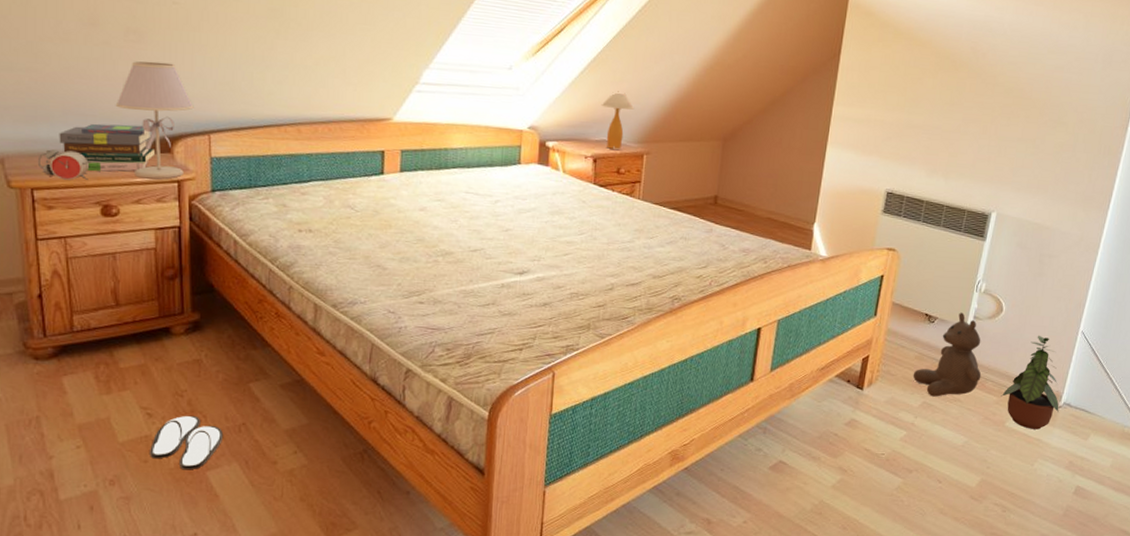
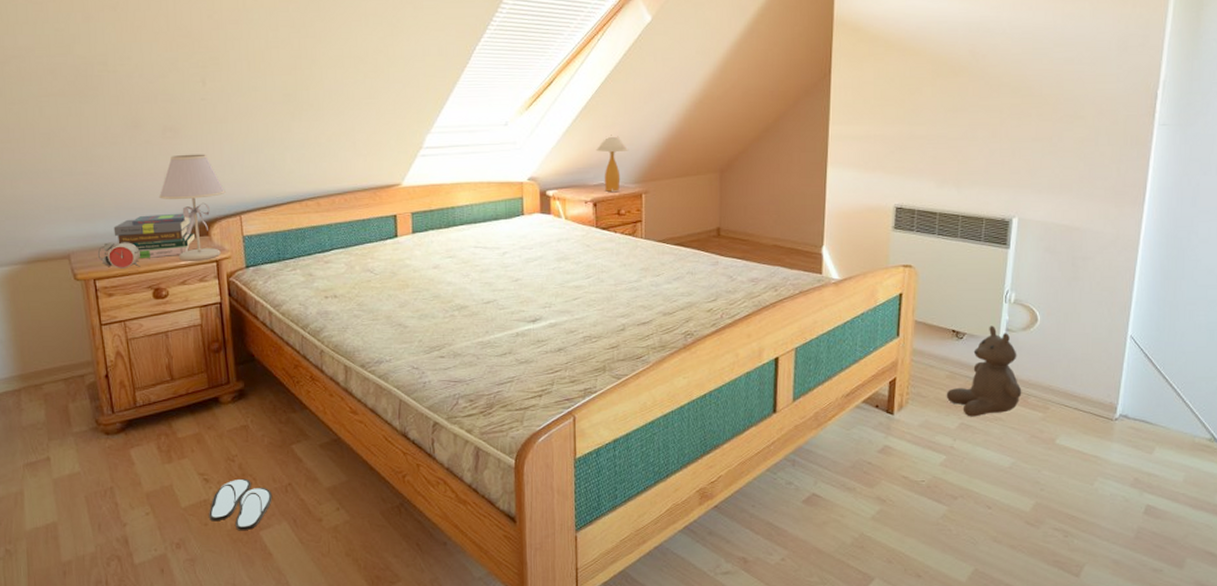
potted plant: present [1001,335,1059,430] -> none [1046,343,1115,446]

